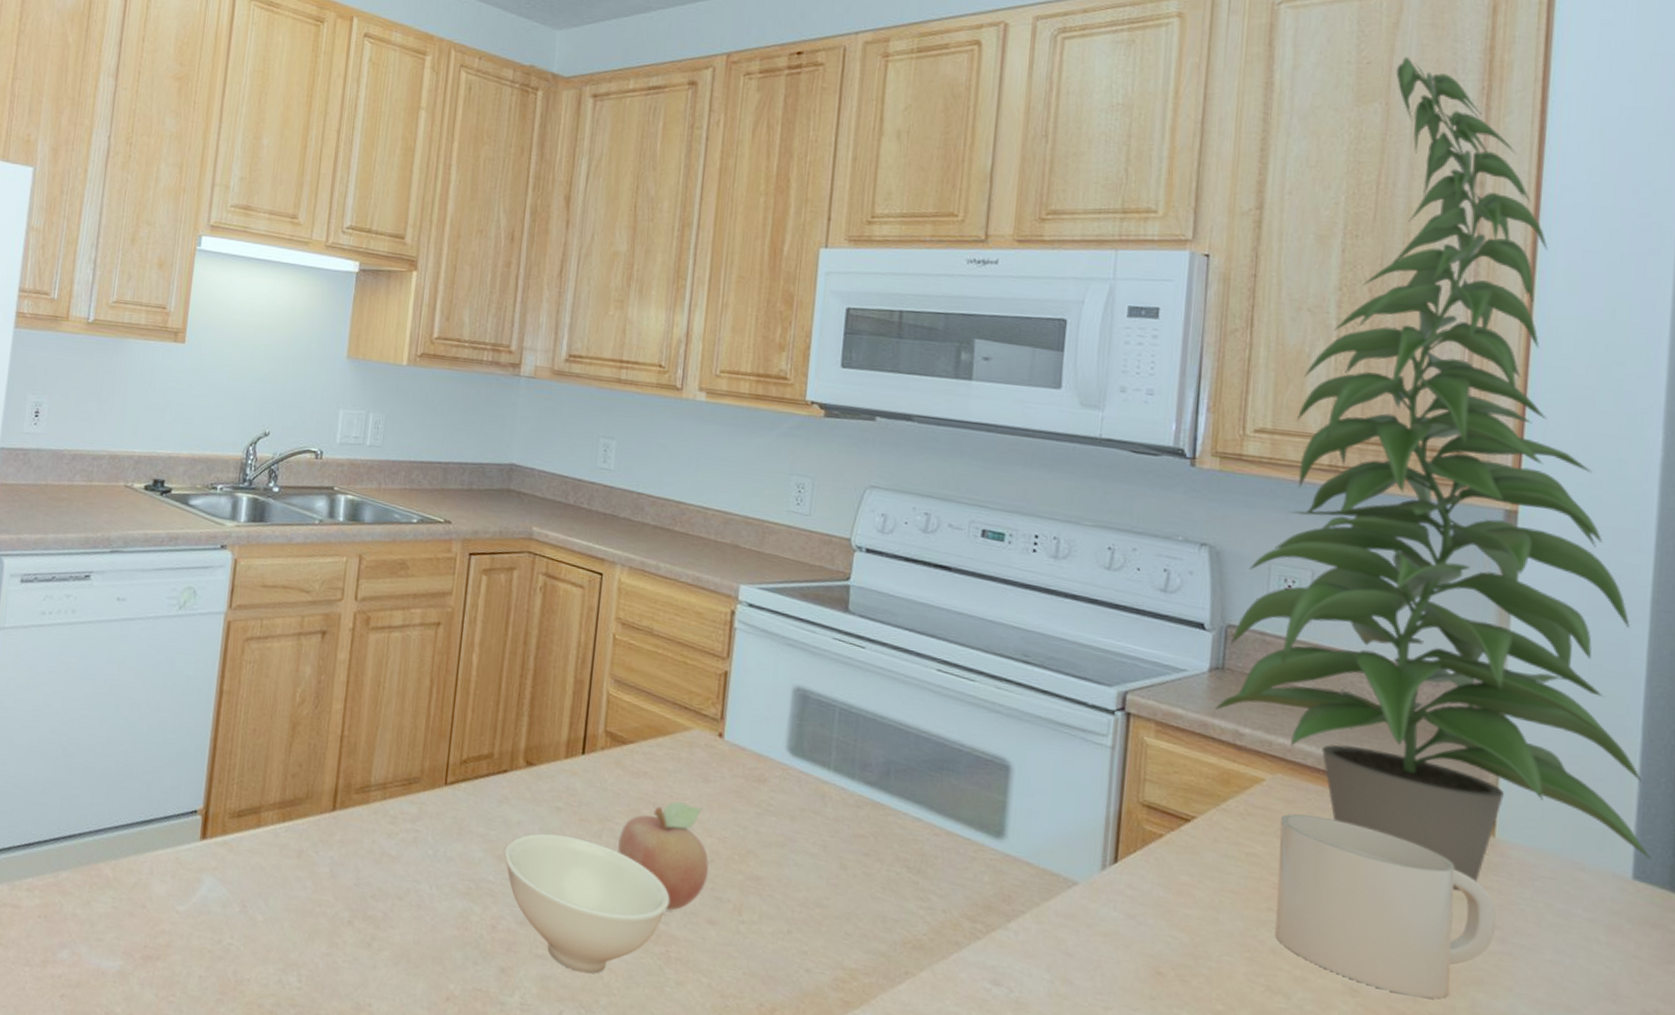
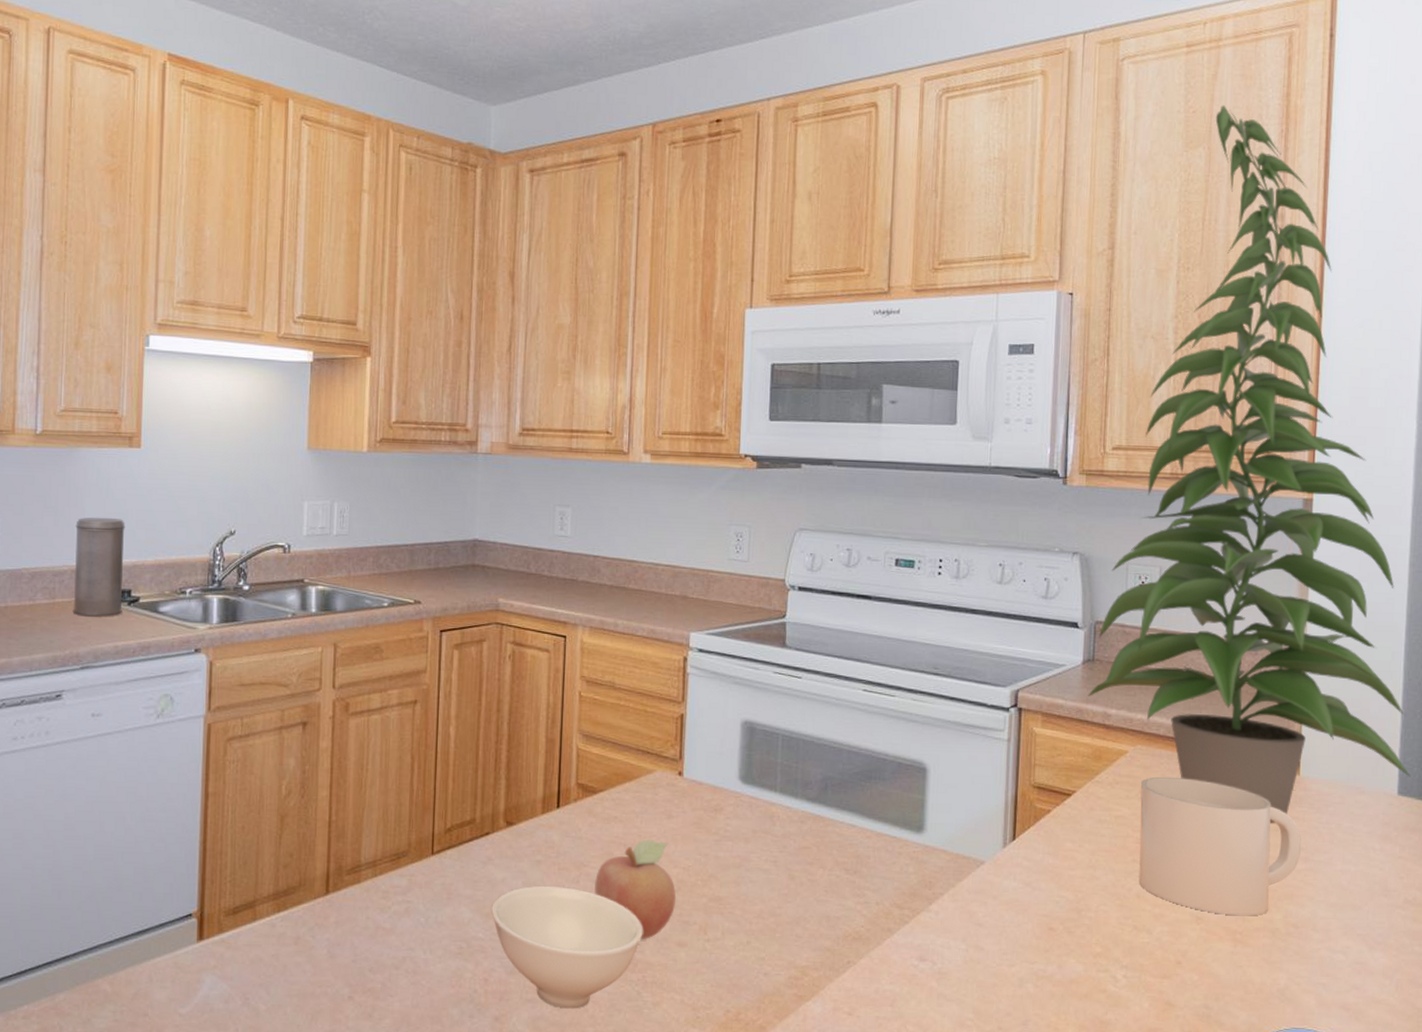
canister: none [107,406,164,505] -> present [72,517,125,617]

